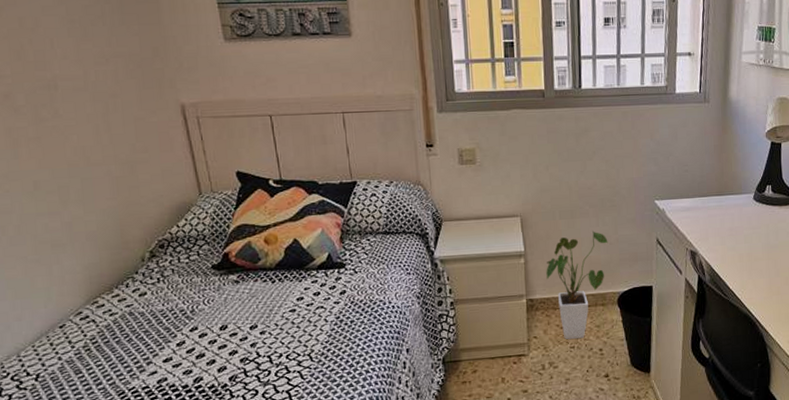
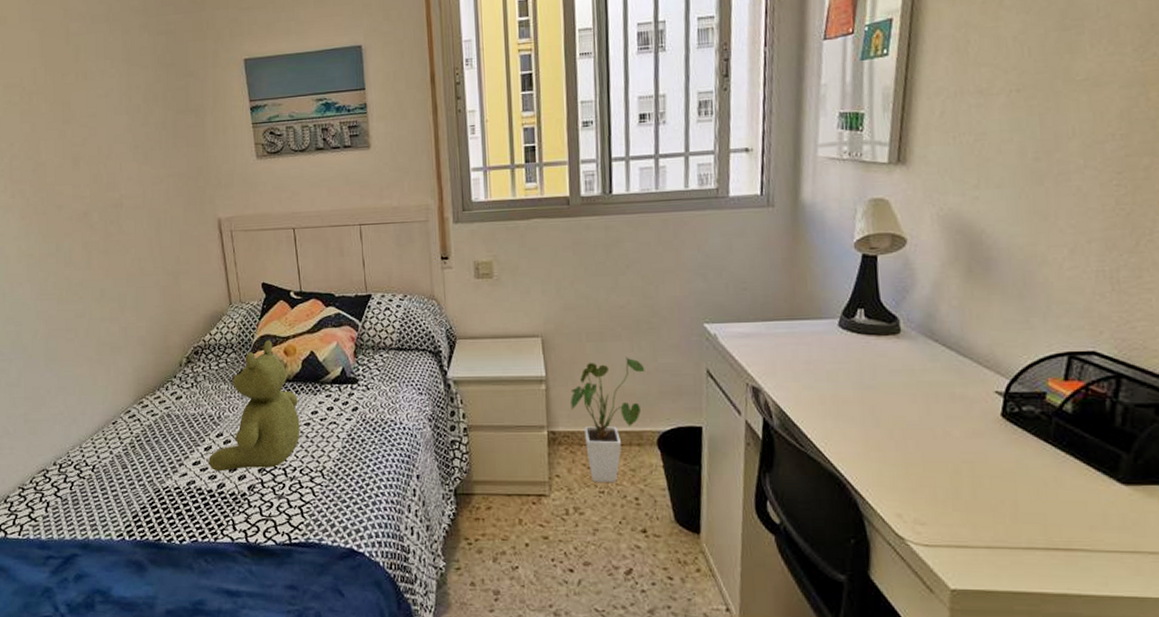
stuffed bear: none [182,230,285,365] -> present [208,340,300,471]

